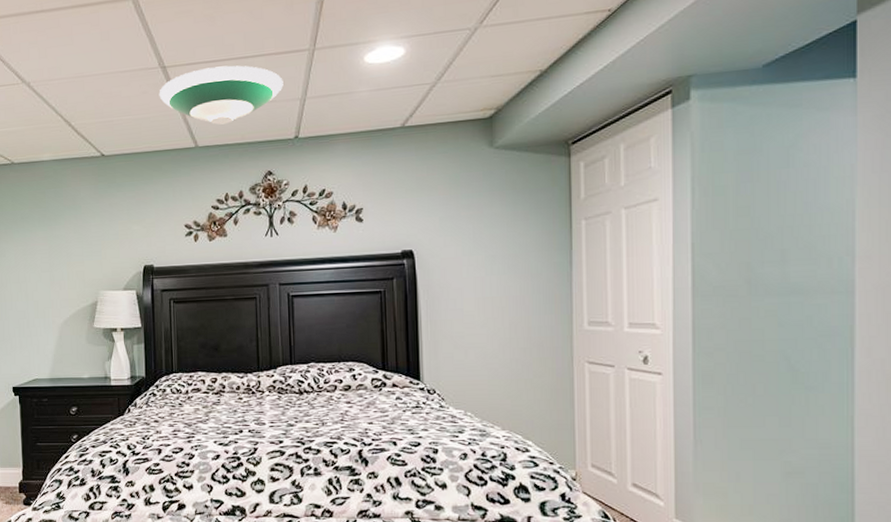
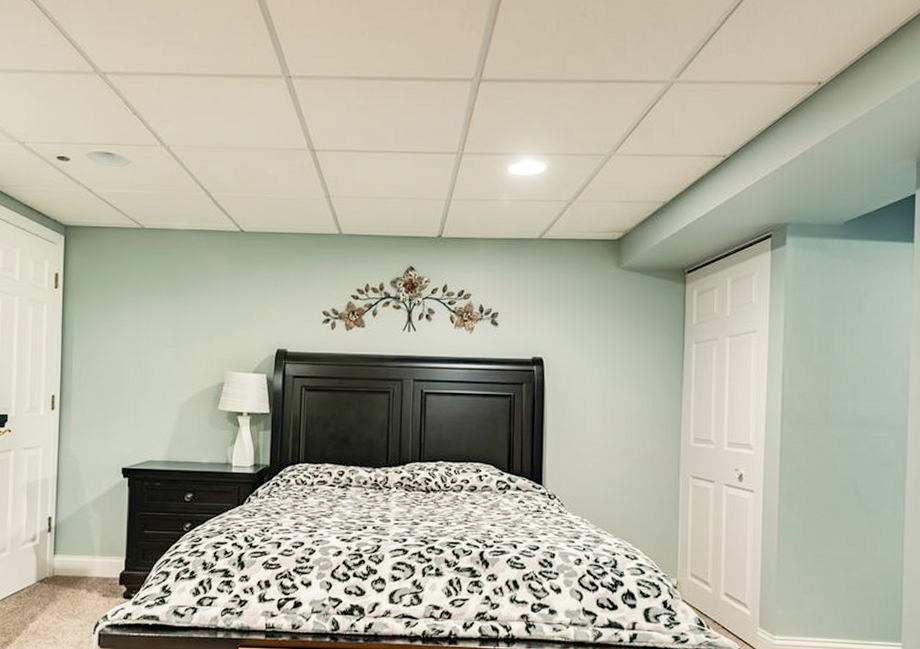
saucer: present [159,65,284,125] -> none [306,157,431,215]

